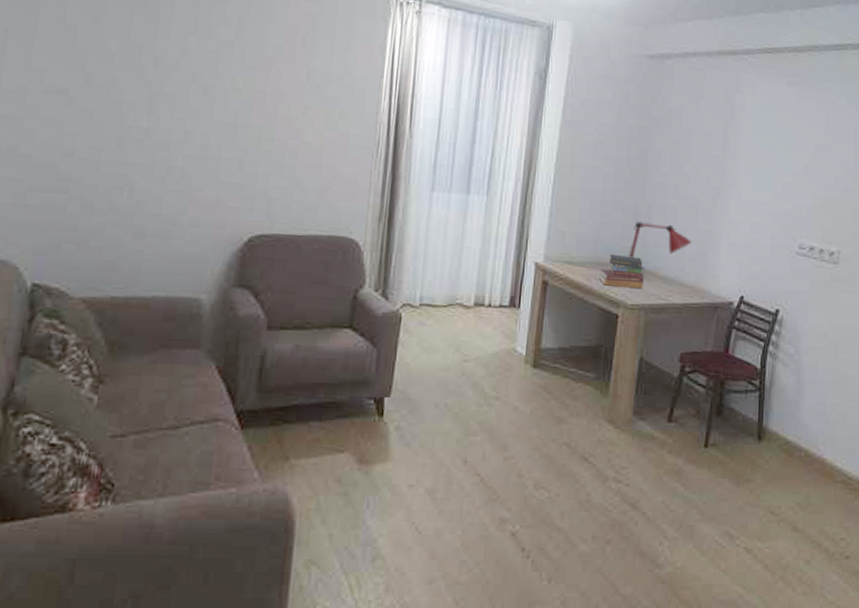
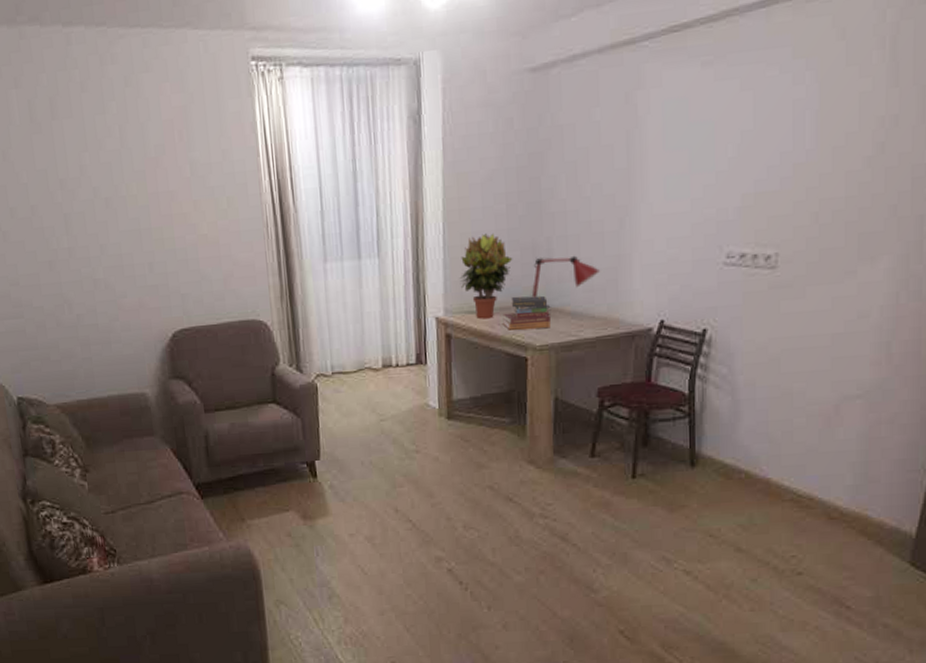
potted plant: none [563,190,616,272] -> present [459,233,513,319]

